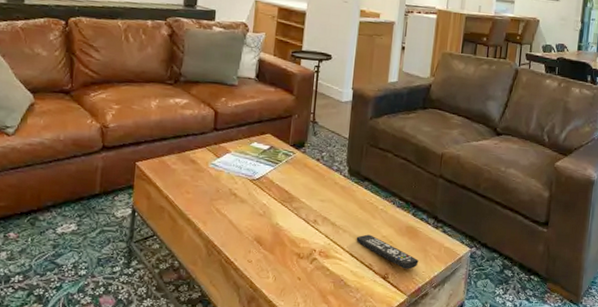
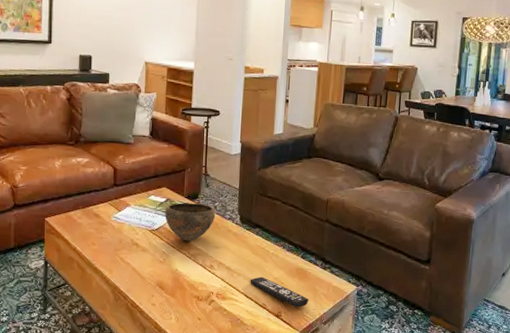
bowl: none [267,151,323,193] -> present [165,202,216,242]

